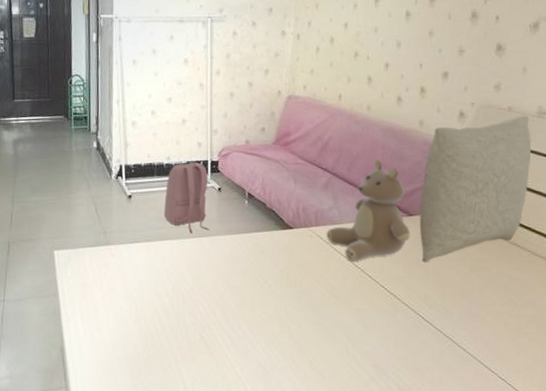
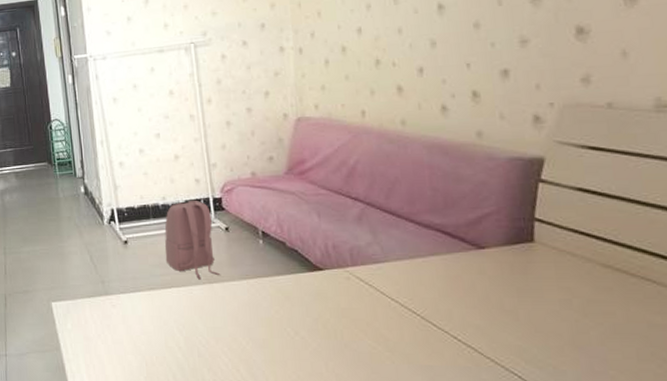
teddy bear: present [326,159,411,261] -> none [367,182,486,307]
pillow: present [419,115,532,263] -> none [492,111,657,307]

